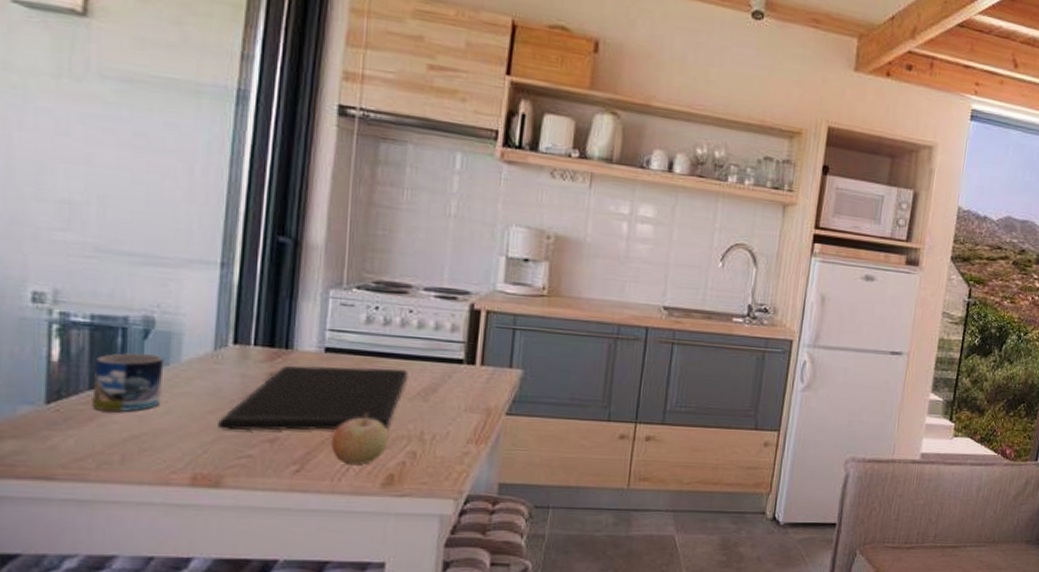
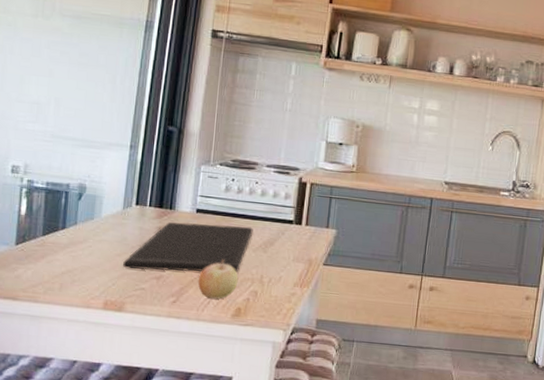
mug: present [92,353,164,412] -> none [43,210,91,253]

